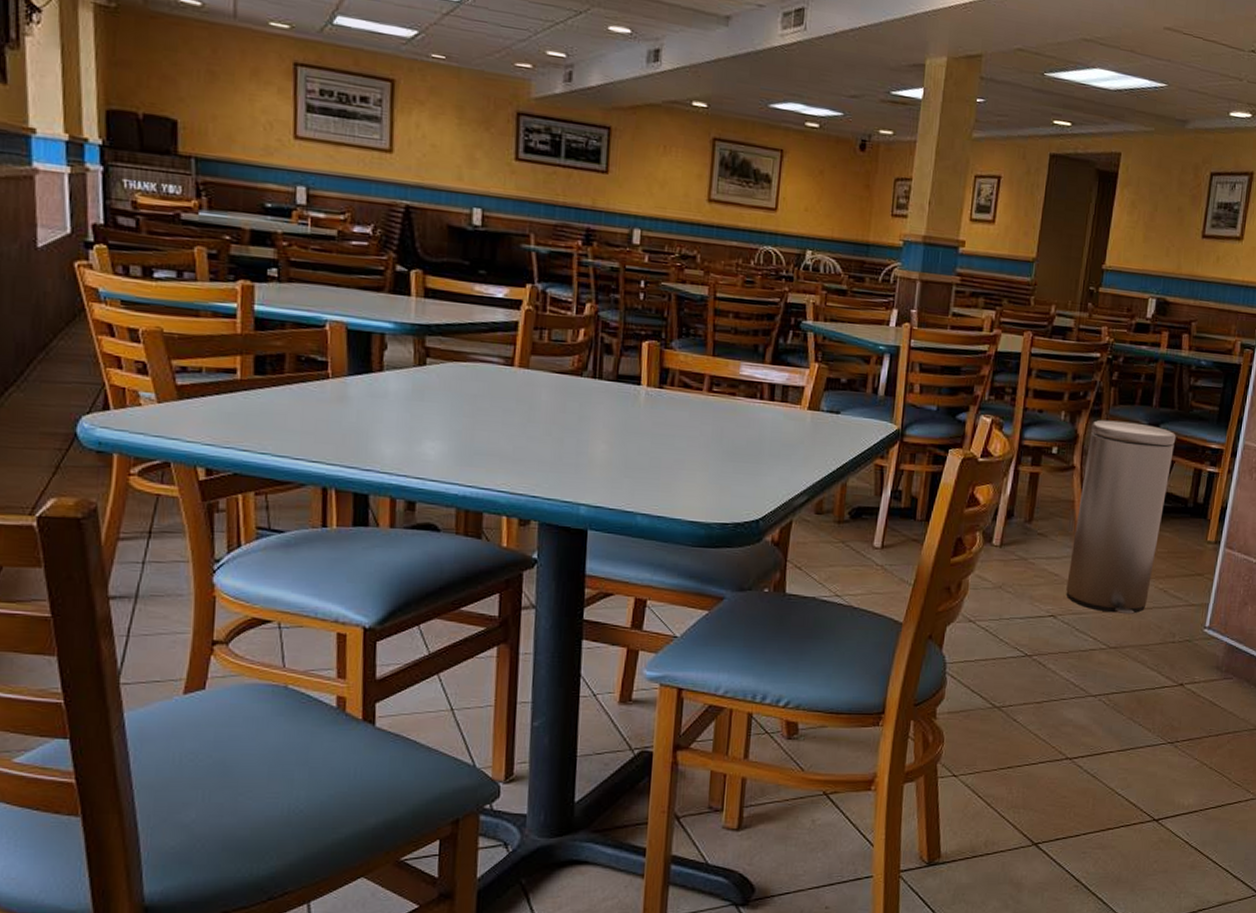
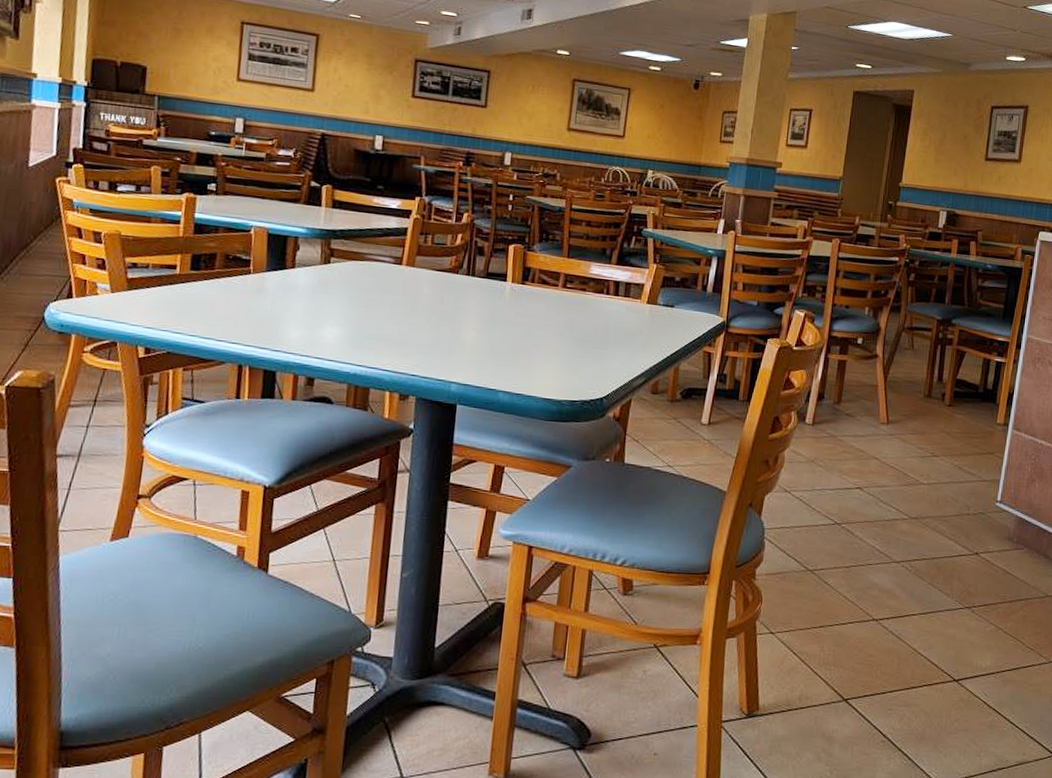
pedal bin: present [1066,419,1176,615] -> none [871,314,967,489]

